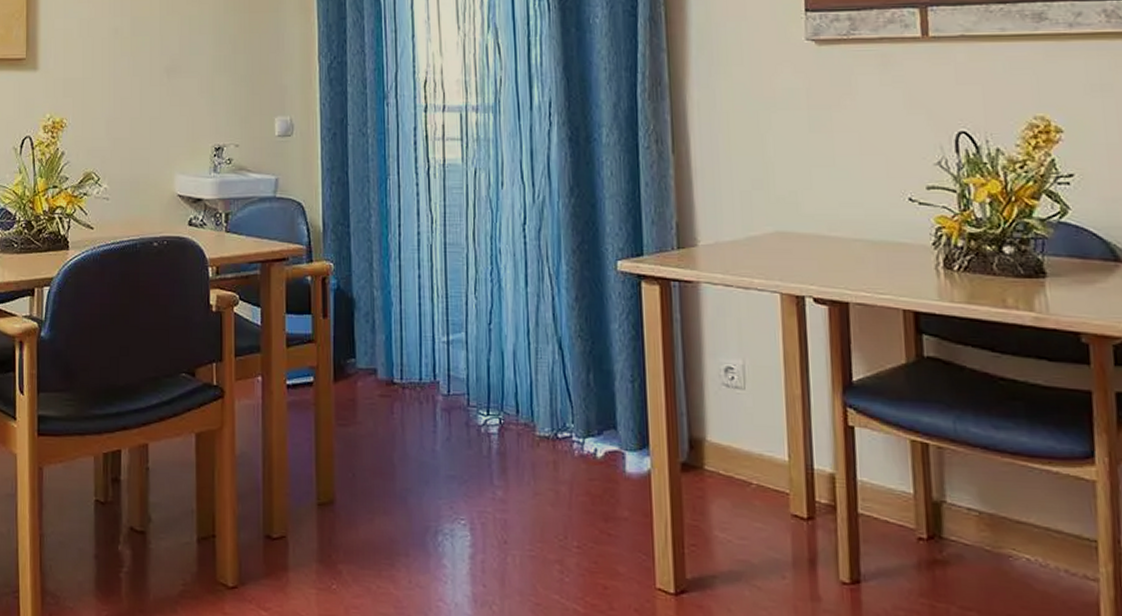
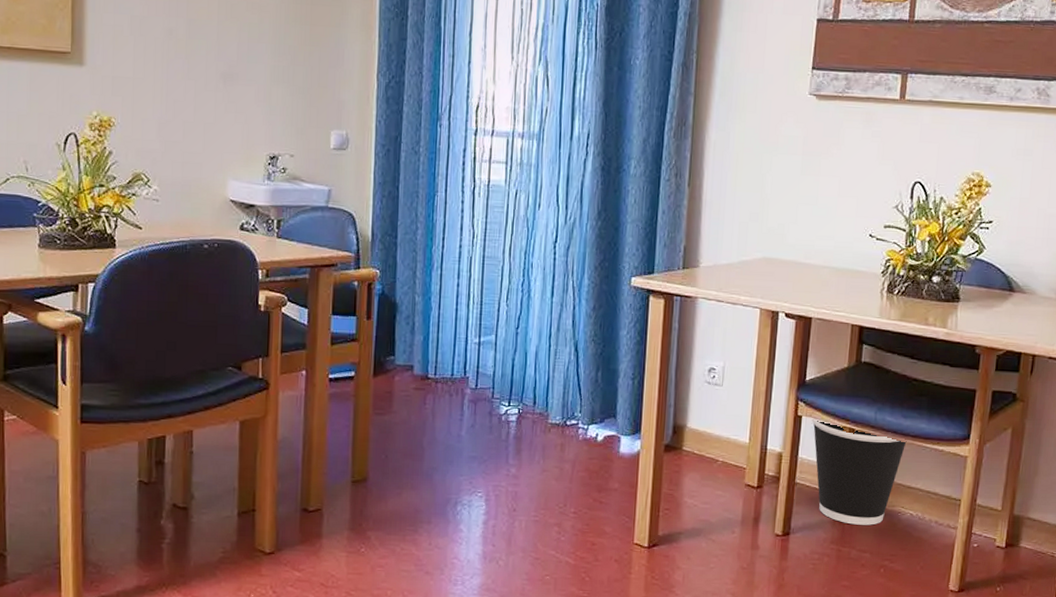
wastebasket: none [868,431,1005,573] -> present [811,419,907,525]

